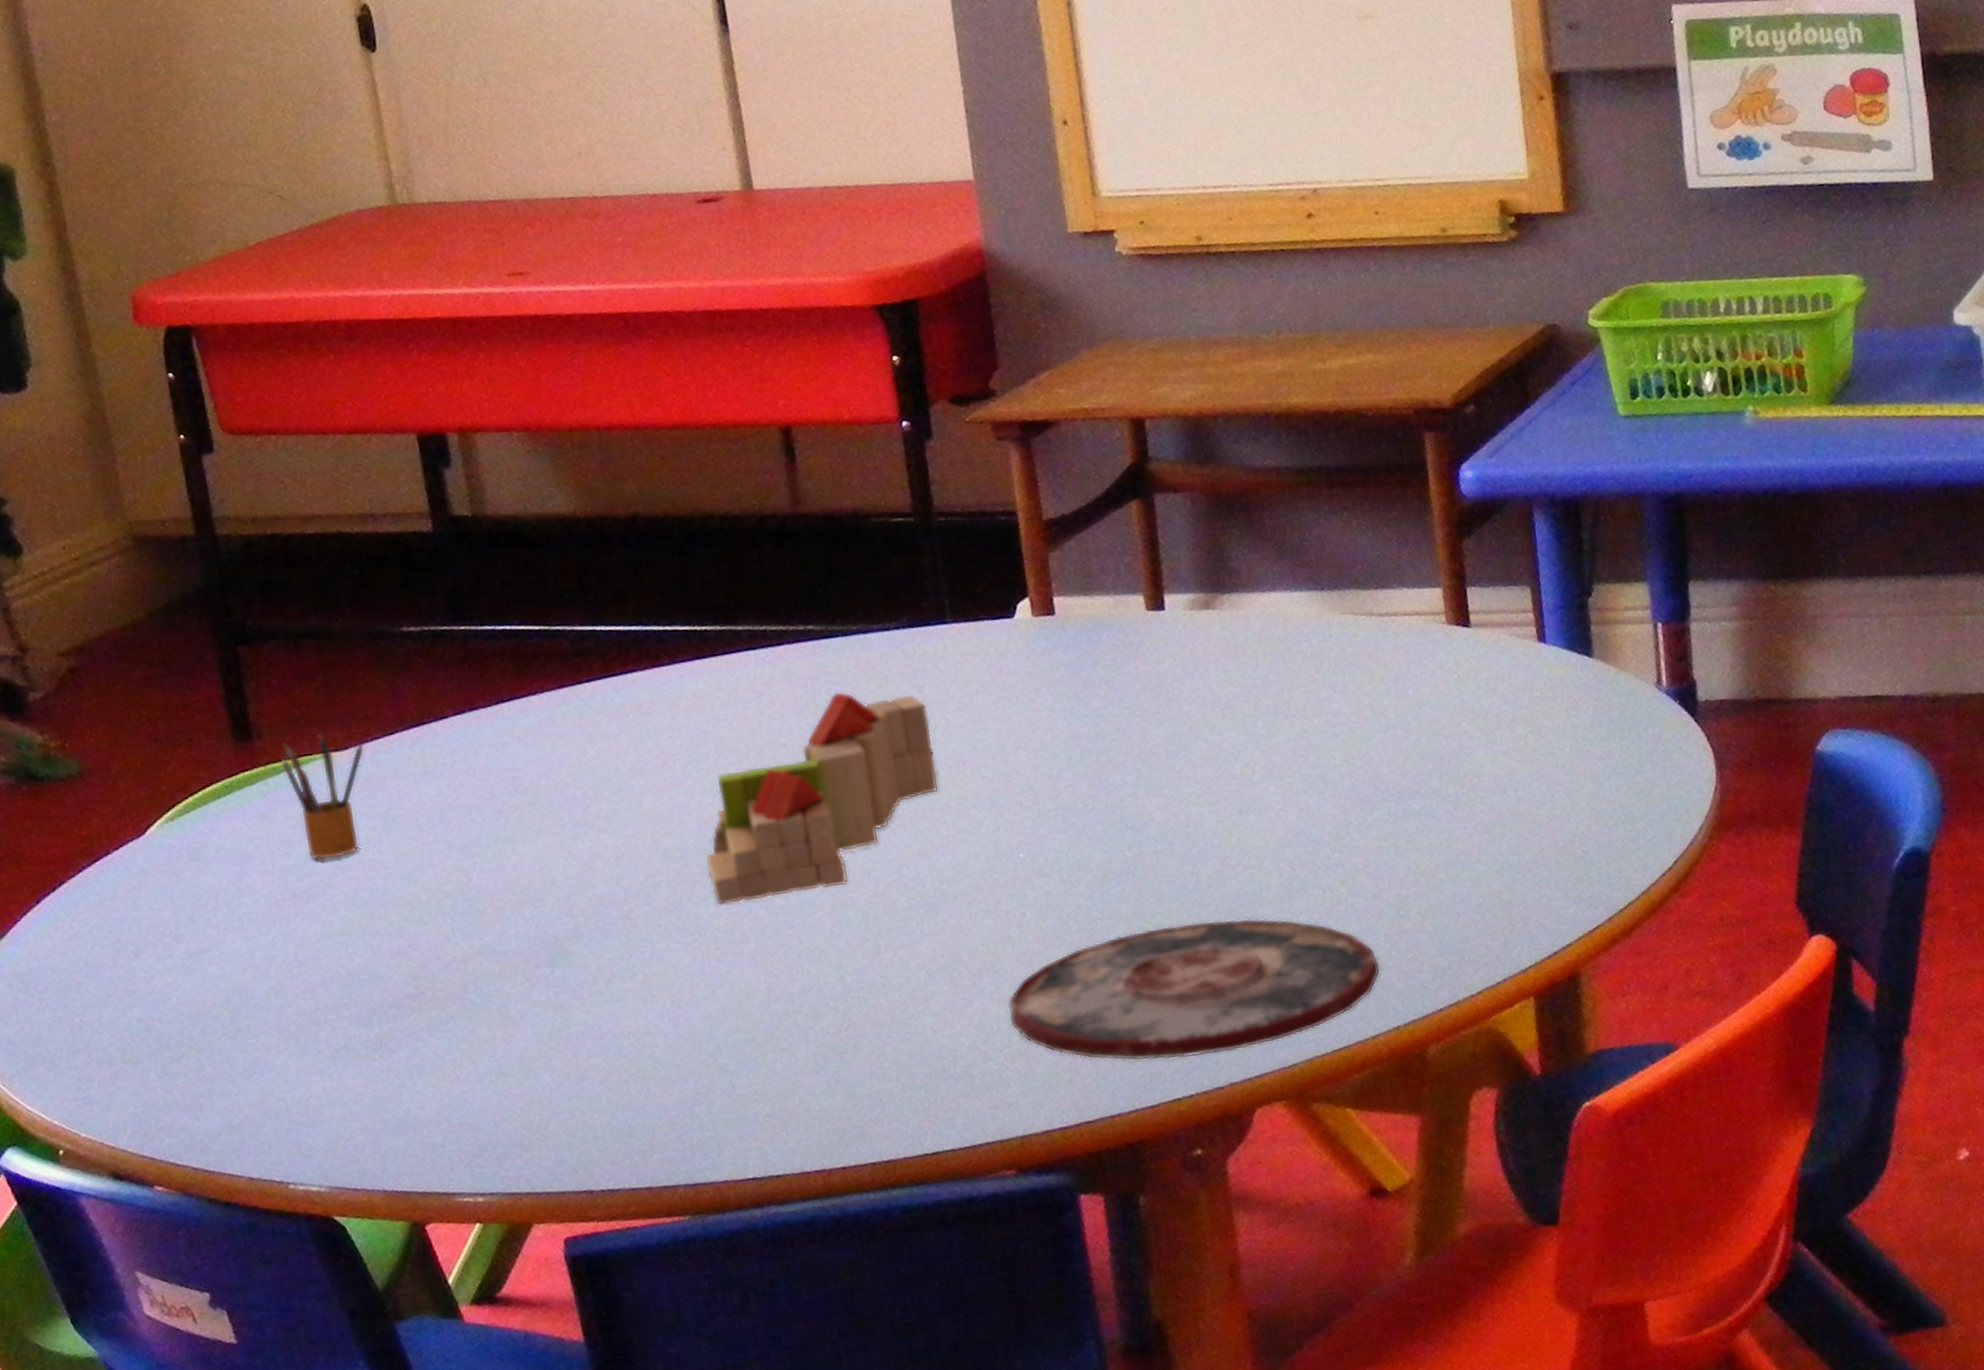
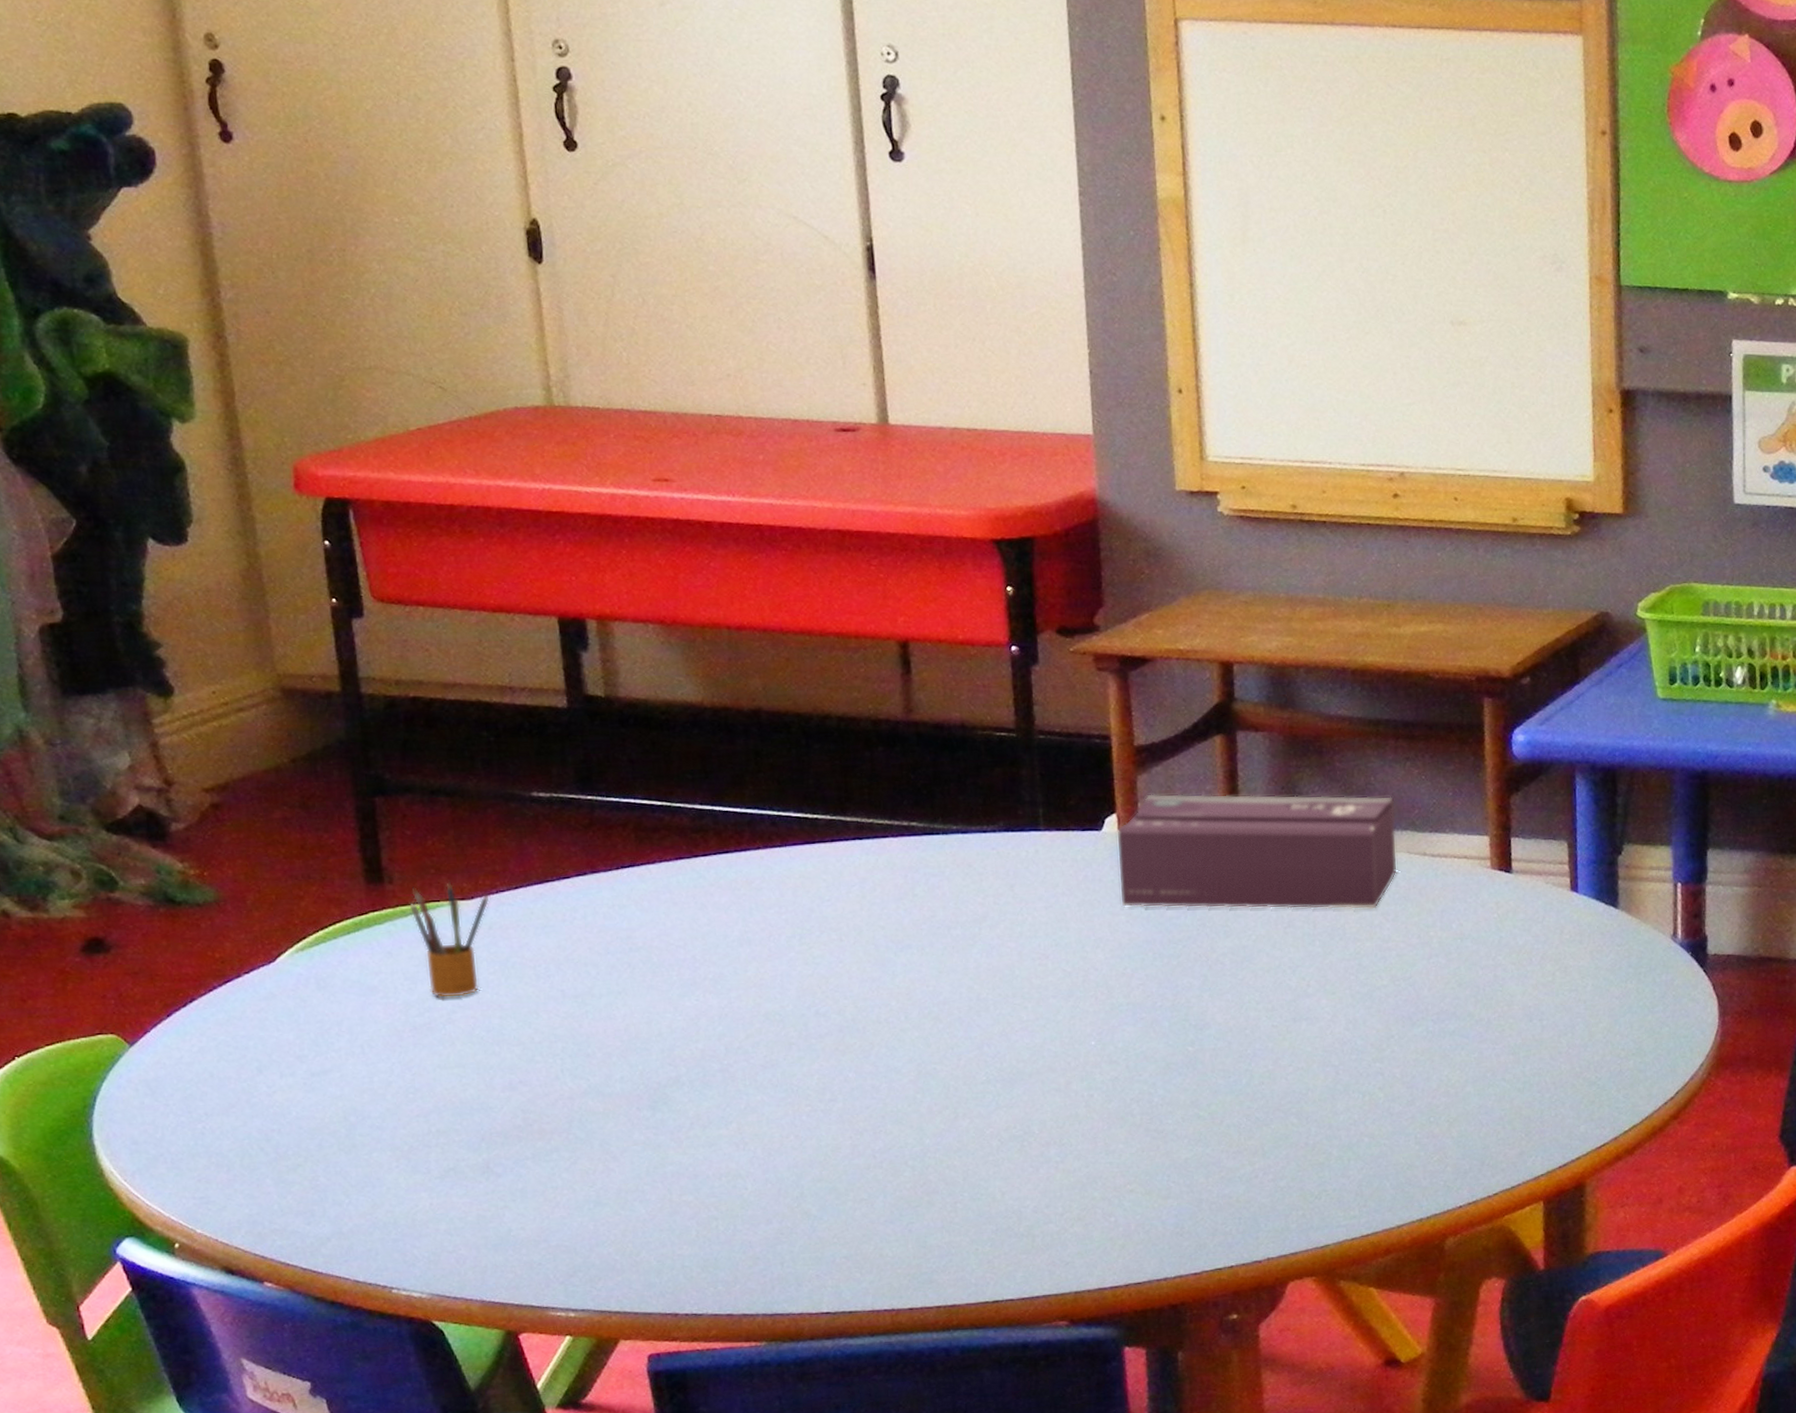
pile of blocks: present [706,692,939,906] -> none [803,884,1023,1067]
plate: present [1007,918,1381,1061] -> none [1071,1113,1410,1233]
tissue box: none [1030,552,1343,701] -> present [1117,793,1398,910]

